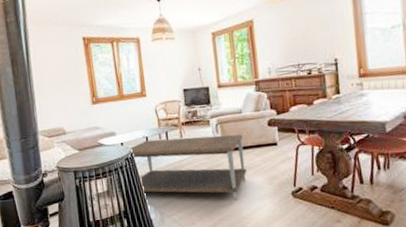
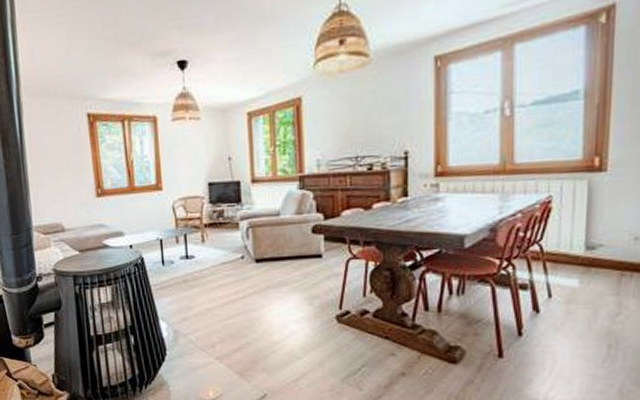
coffee table: present [131,134,247,201] -> none [141,242,282,322]

